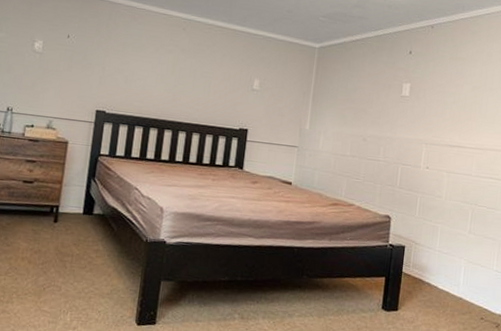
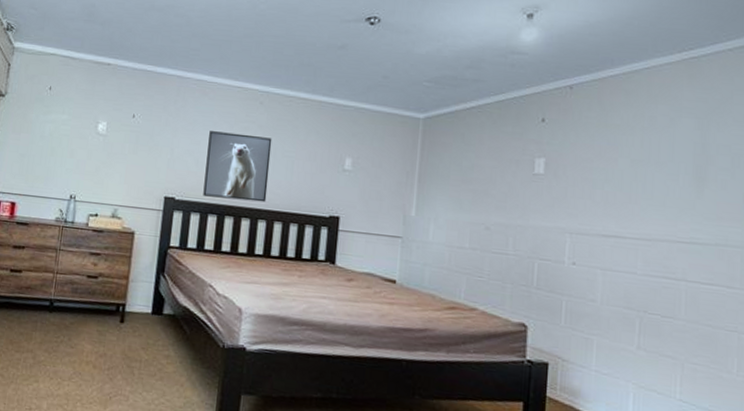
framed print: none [131,52,193,116] -> present [203,131,272,202]

